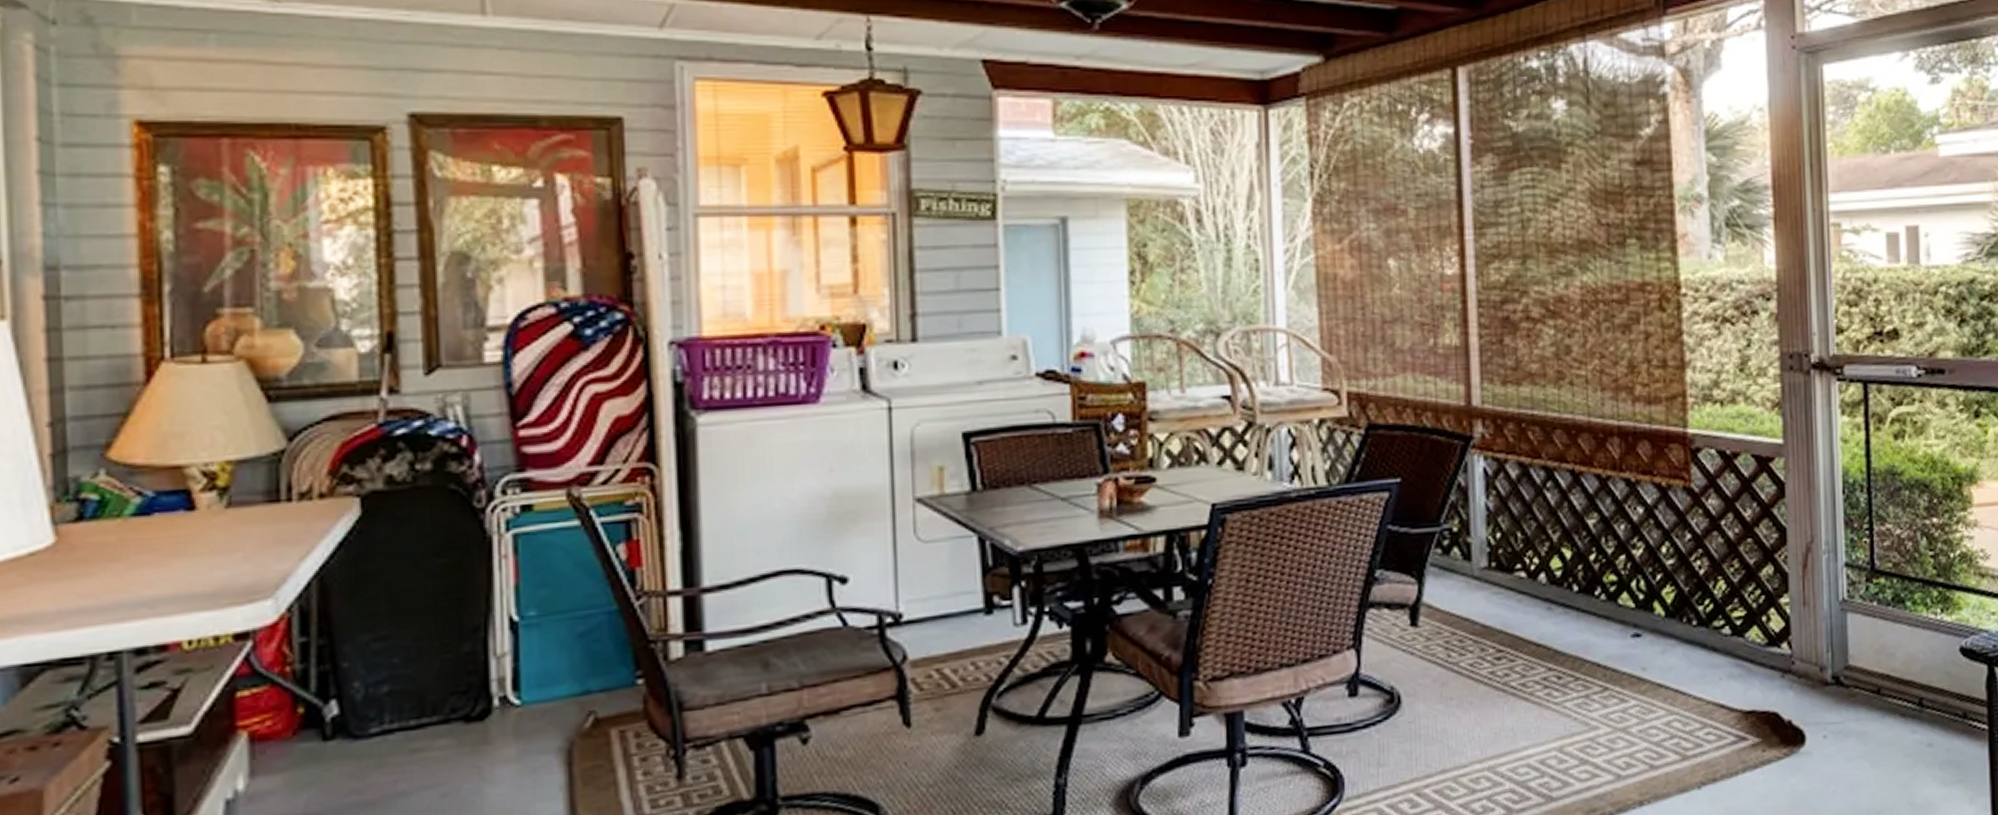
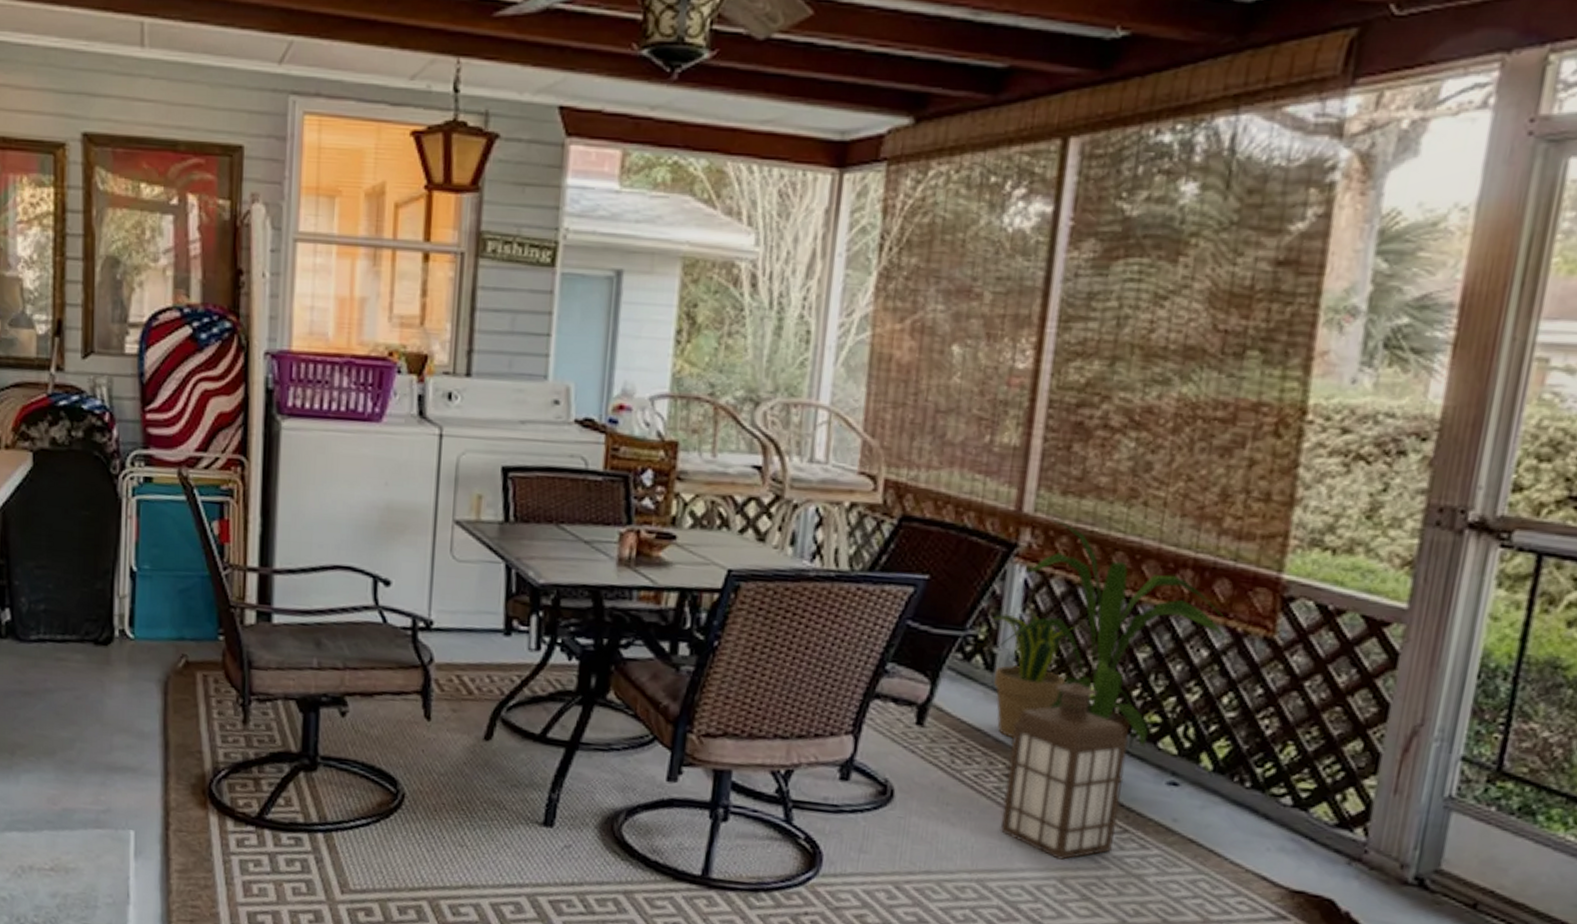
potted plant: none [1461,497,1536,622] -> present [992,611,1079,739]
house plant: none [1469,407,1653,610] -> present [996,517,1225,748]
lantern: none [1496,557,1598,730] -> present [1000,682,1128,860]

